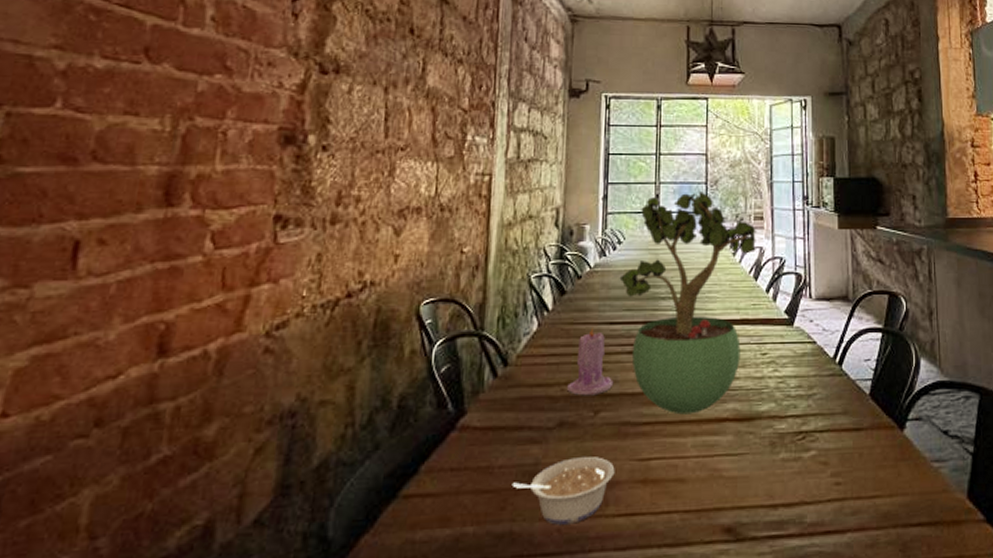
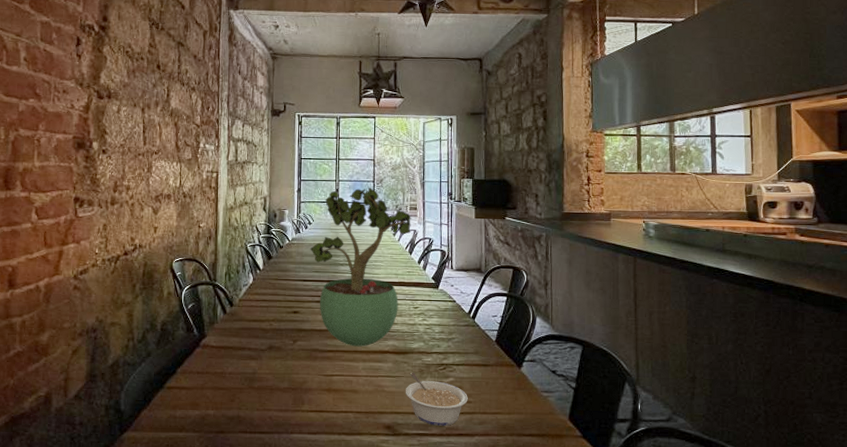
legume: present [511,457,615,525] -> none [238,371,308,414]
candle: present [567,327,614,396] -> none [274,282,307,330]
legume: none [751,446,836,522] -> present [405,372,468,426]

